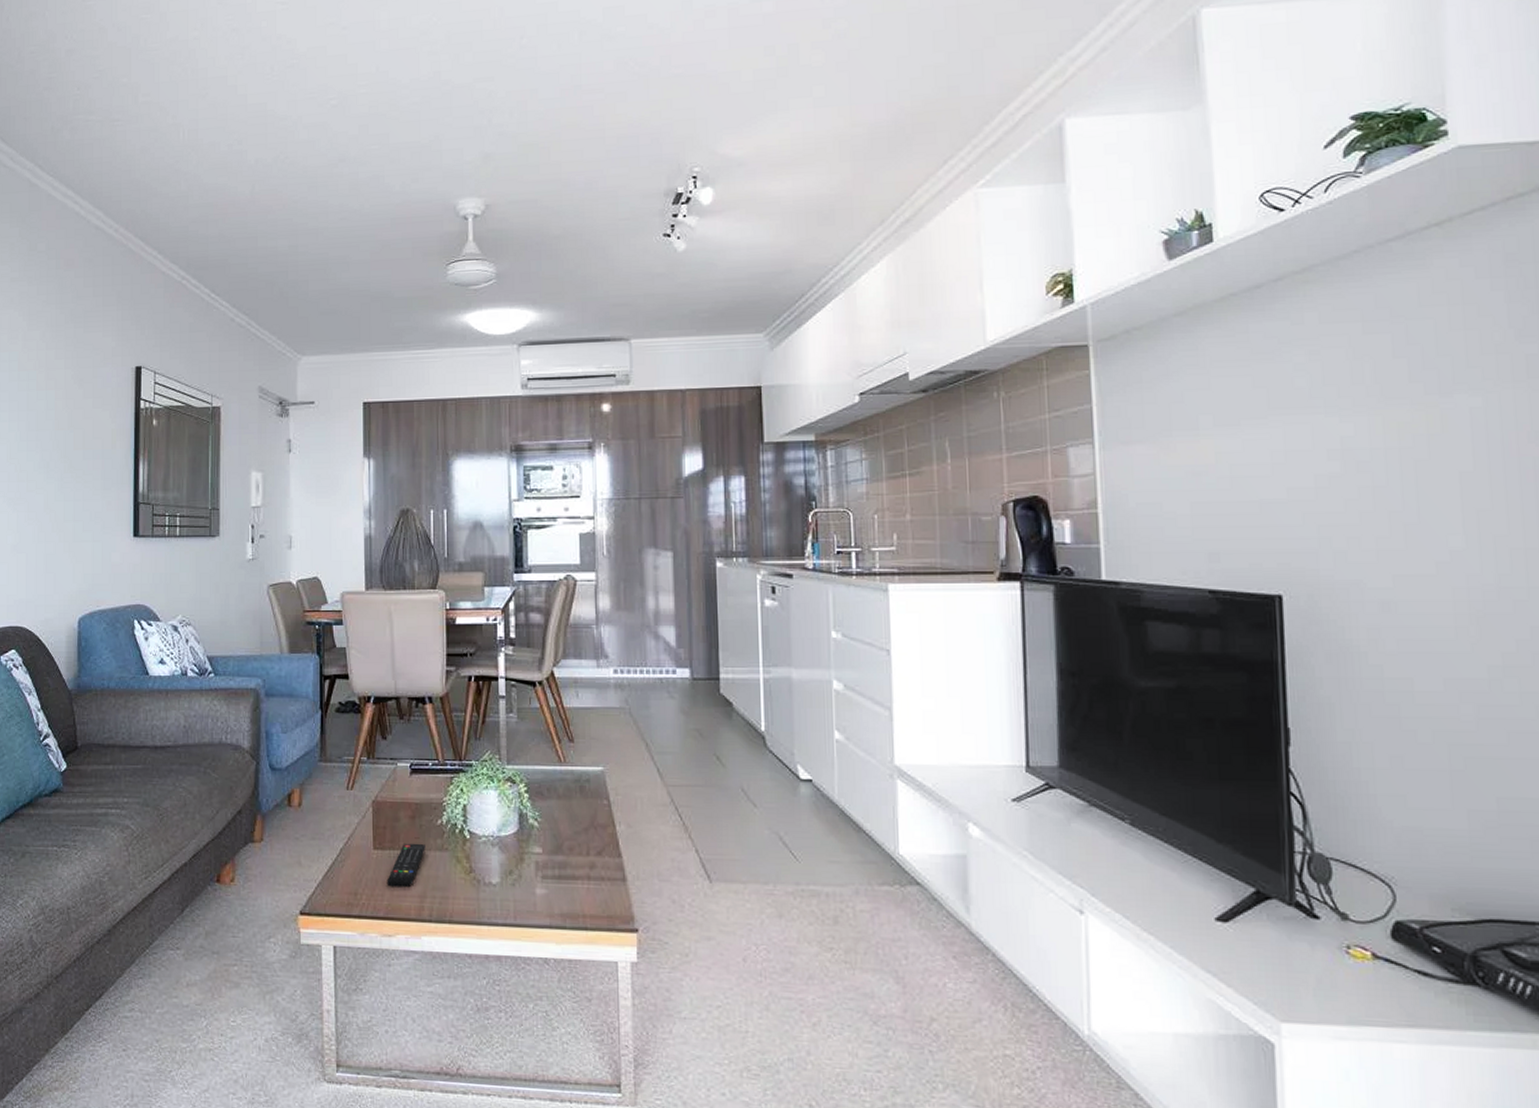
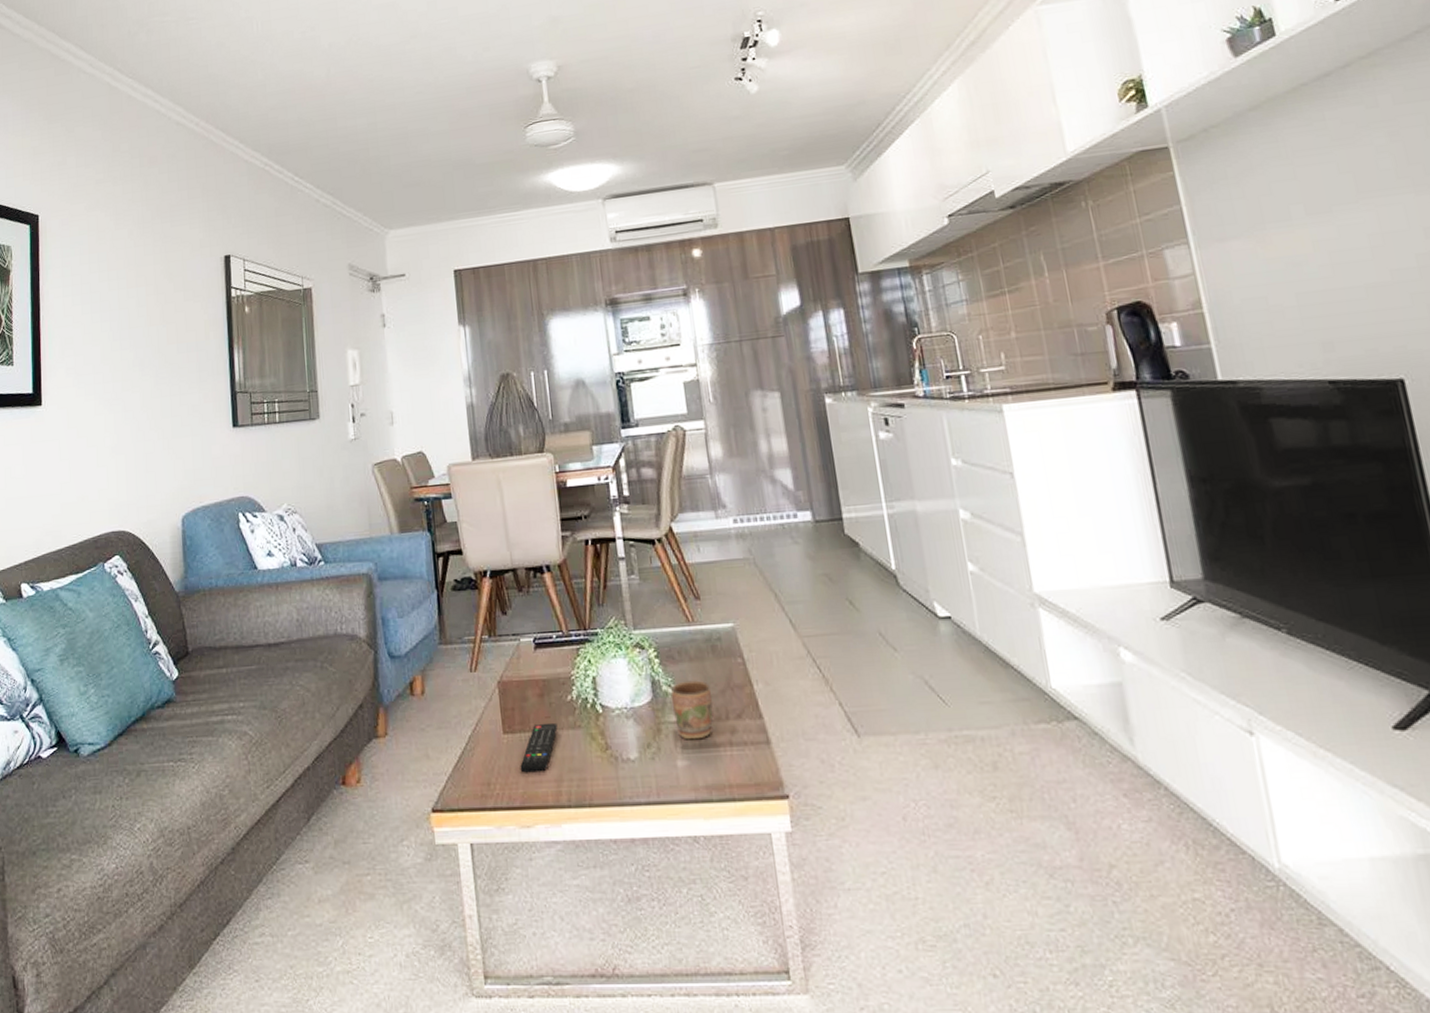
mug: none [536,816,576,871] -> present [670,680,713,740]

